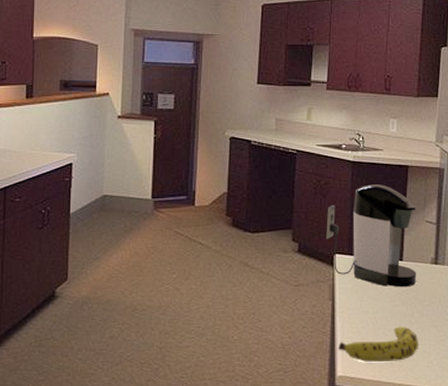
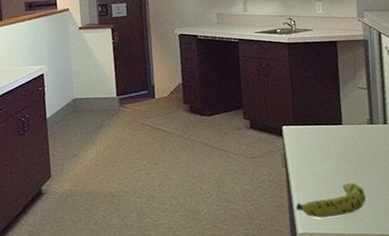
coffee maker: present [326,184,417,288] -> none [271,60,357,150]

